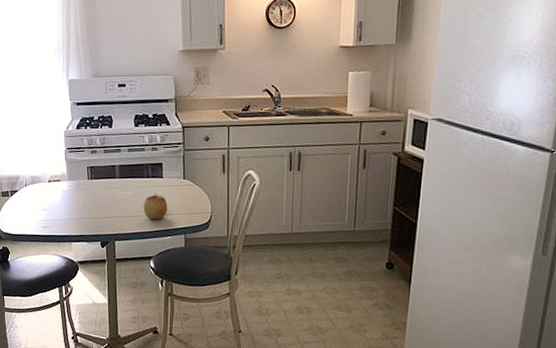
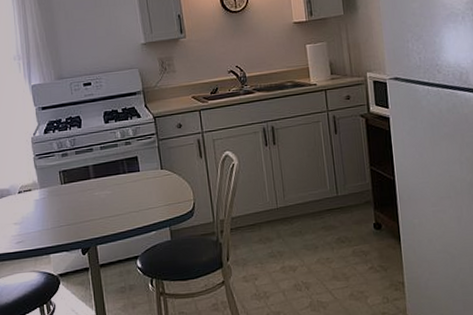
apple: present [143,192,168,220] -> none [122,187,149,217]

